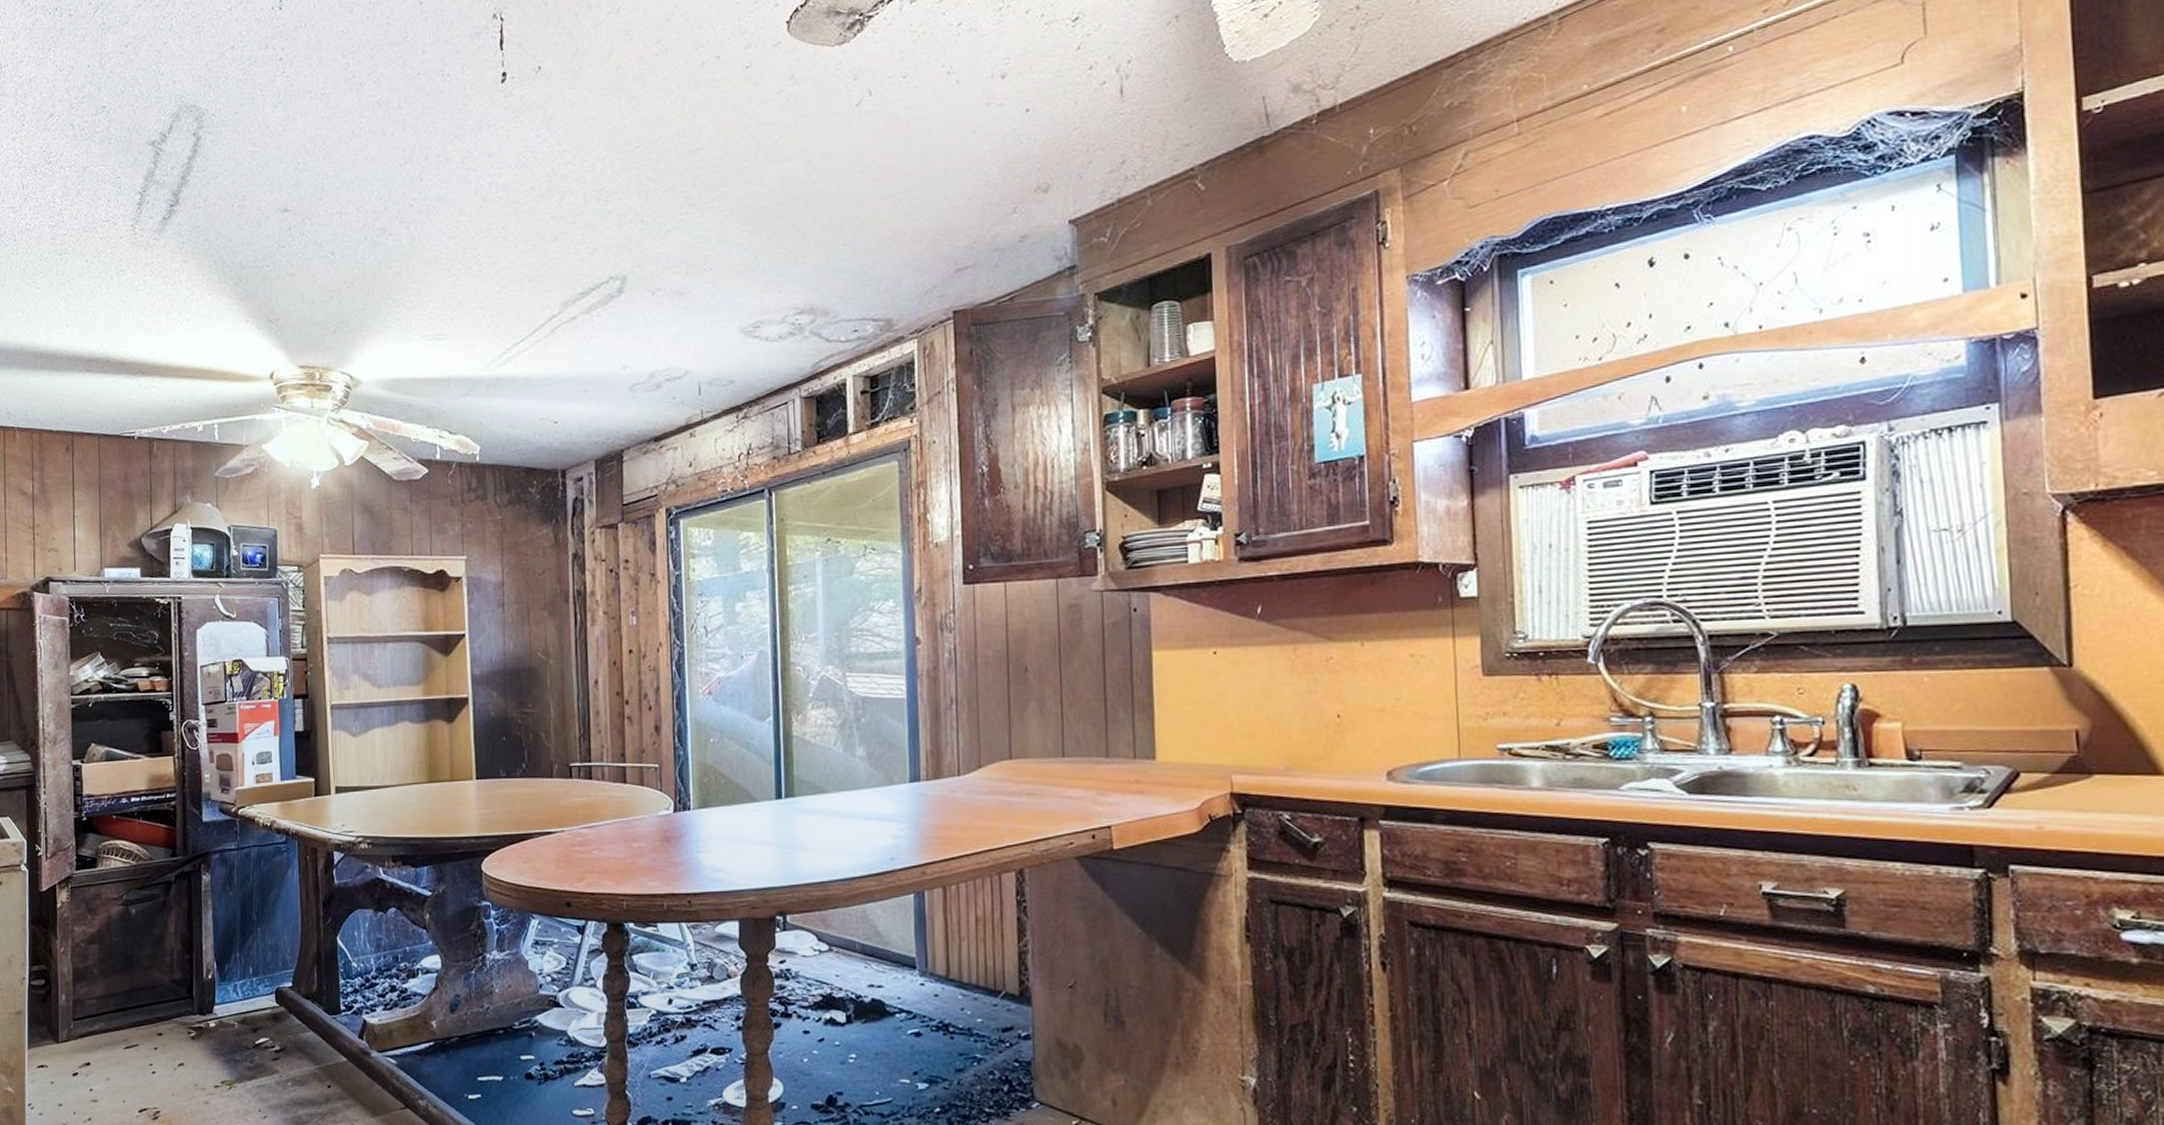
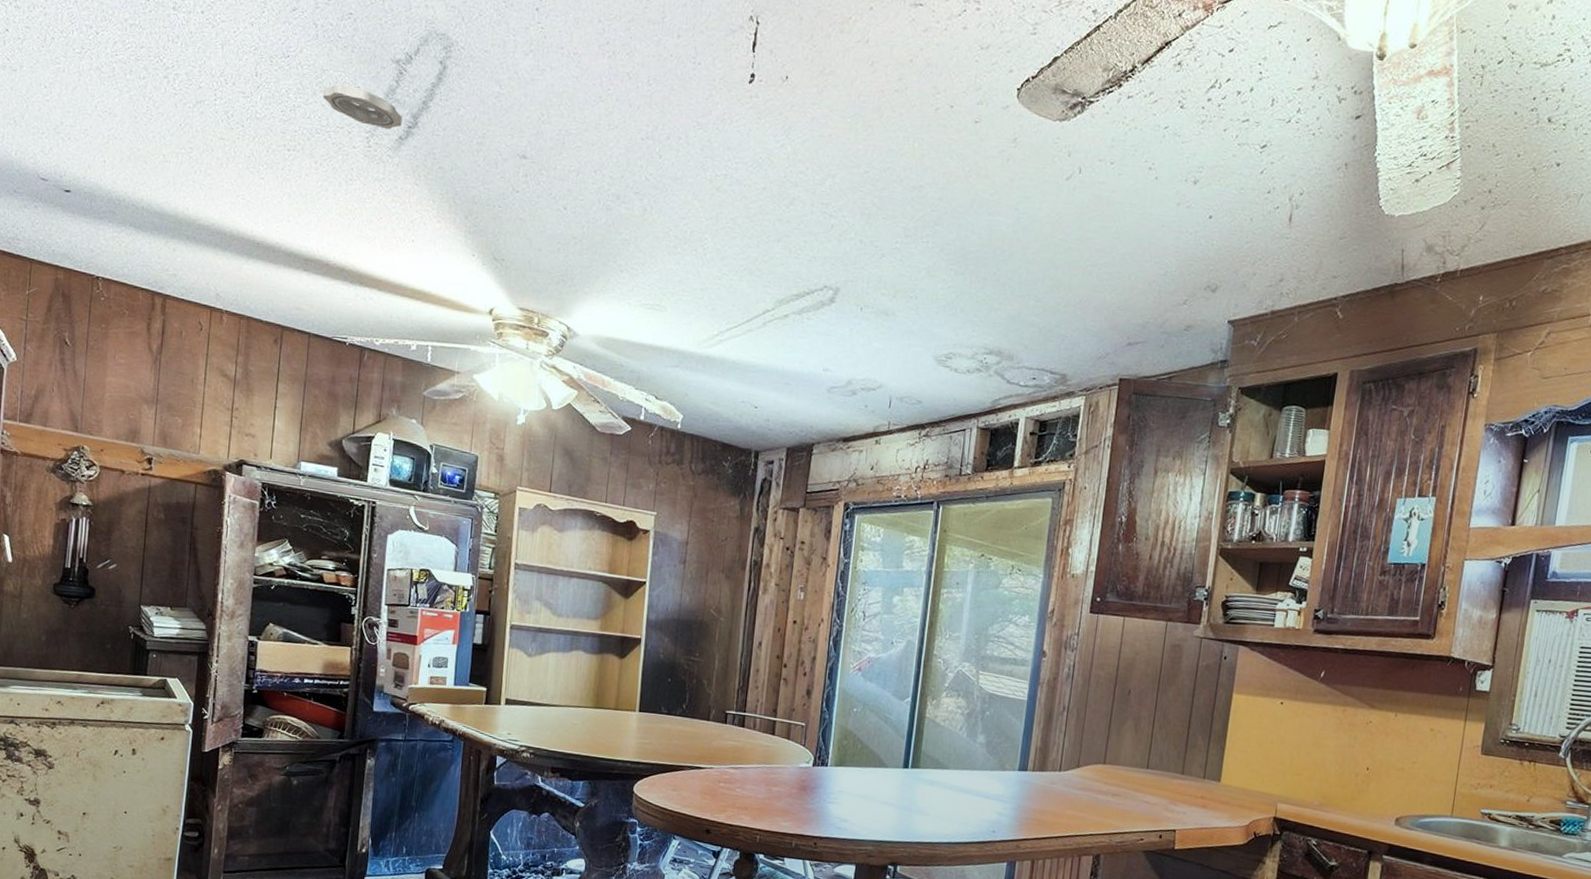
smoke detector: none [86,177,164,213] -> present [322,84,402,130]

